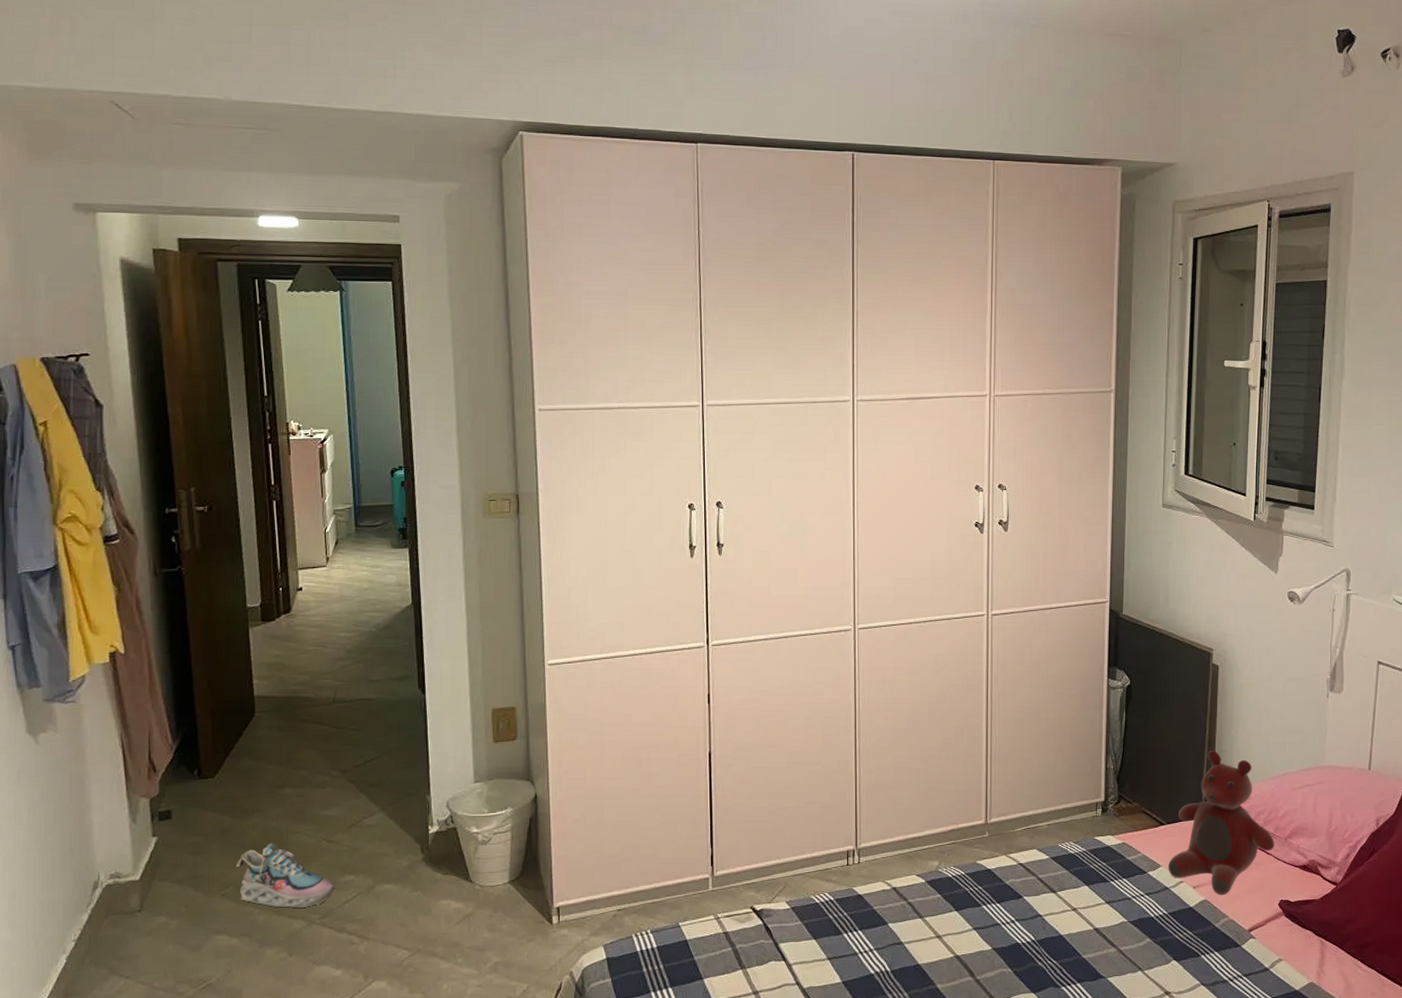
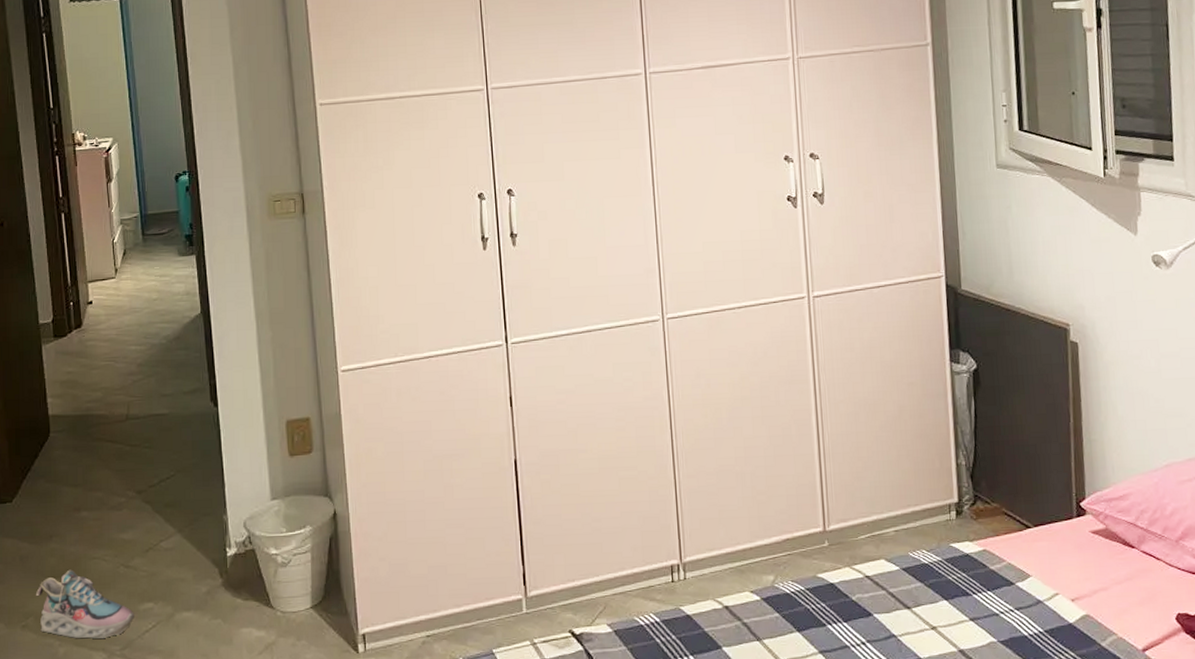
teddy bear: present [1169,751,1274,896] -> none [1039,441,1164,610]

